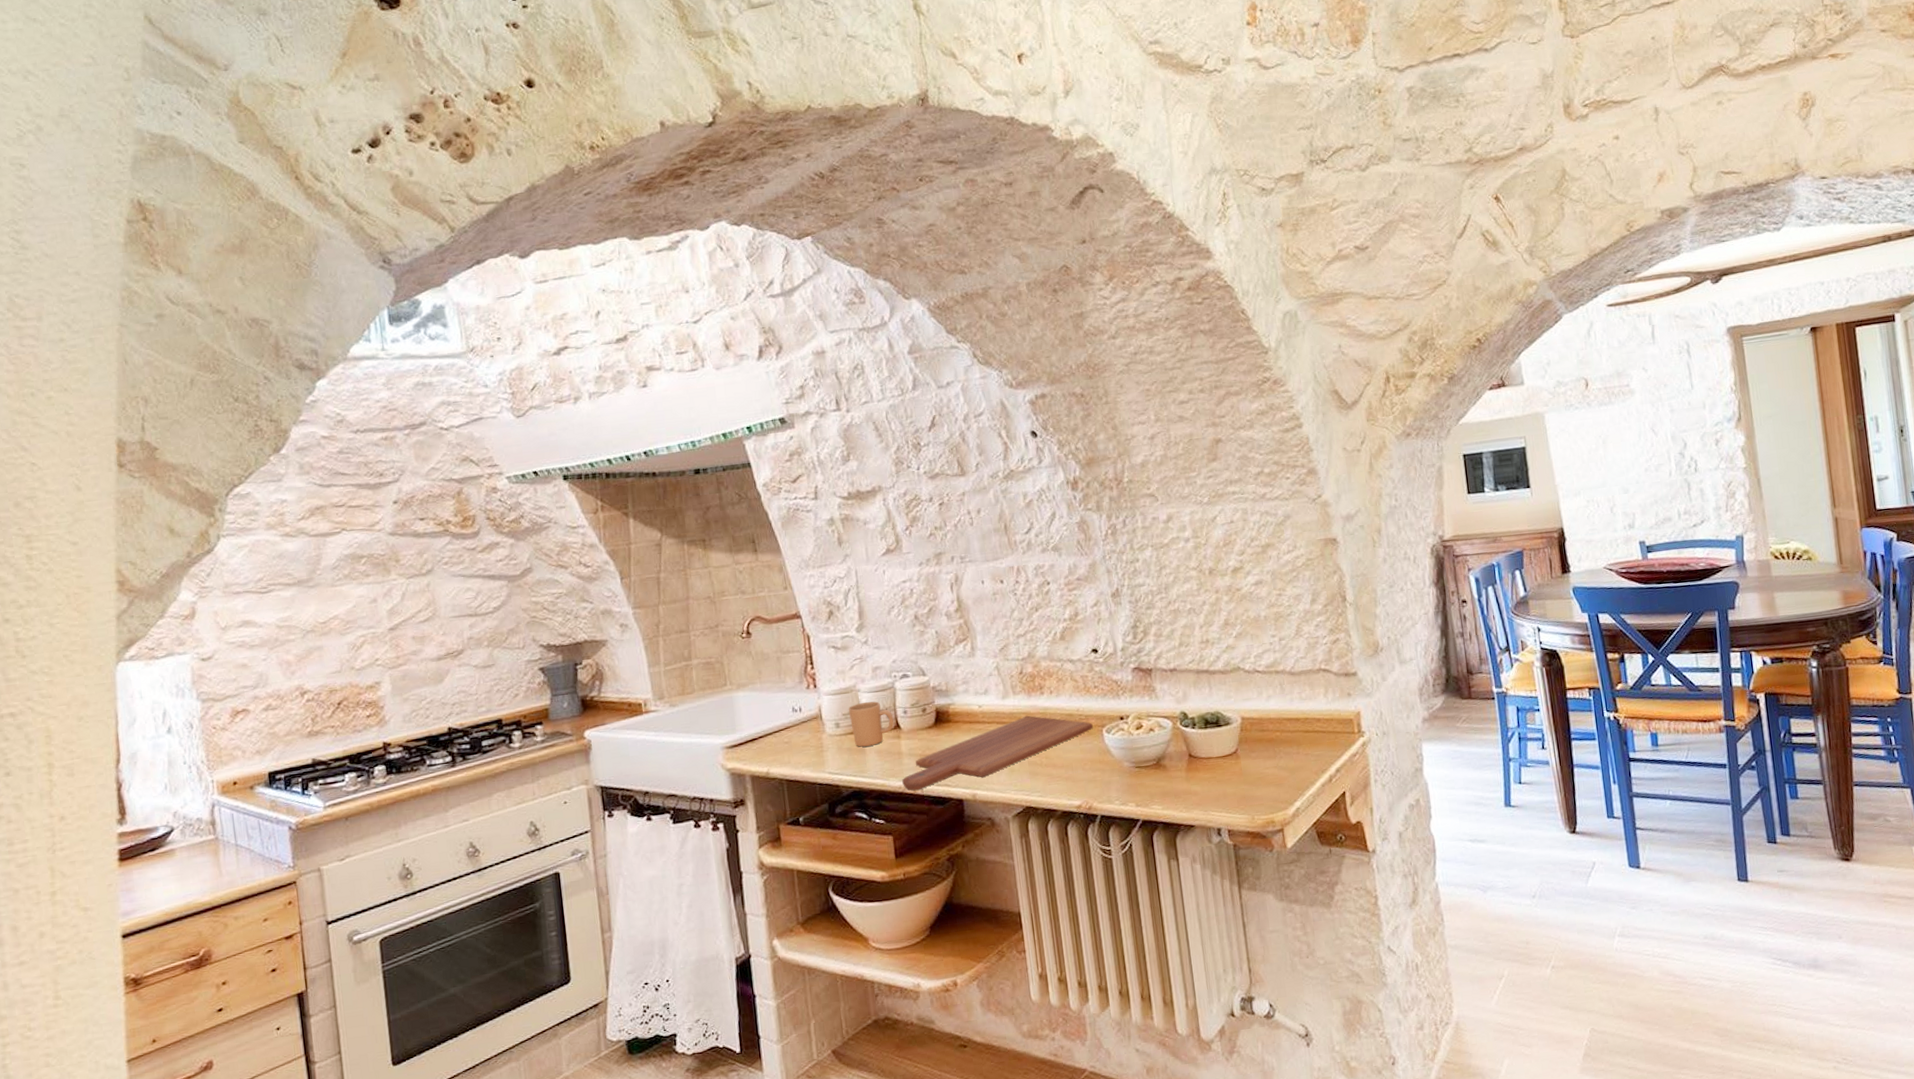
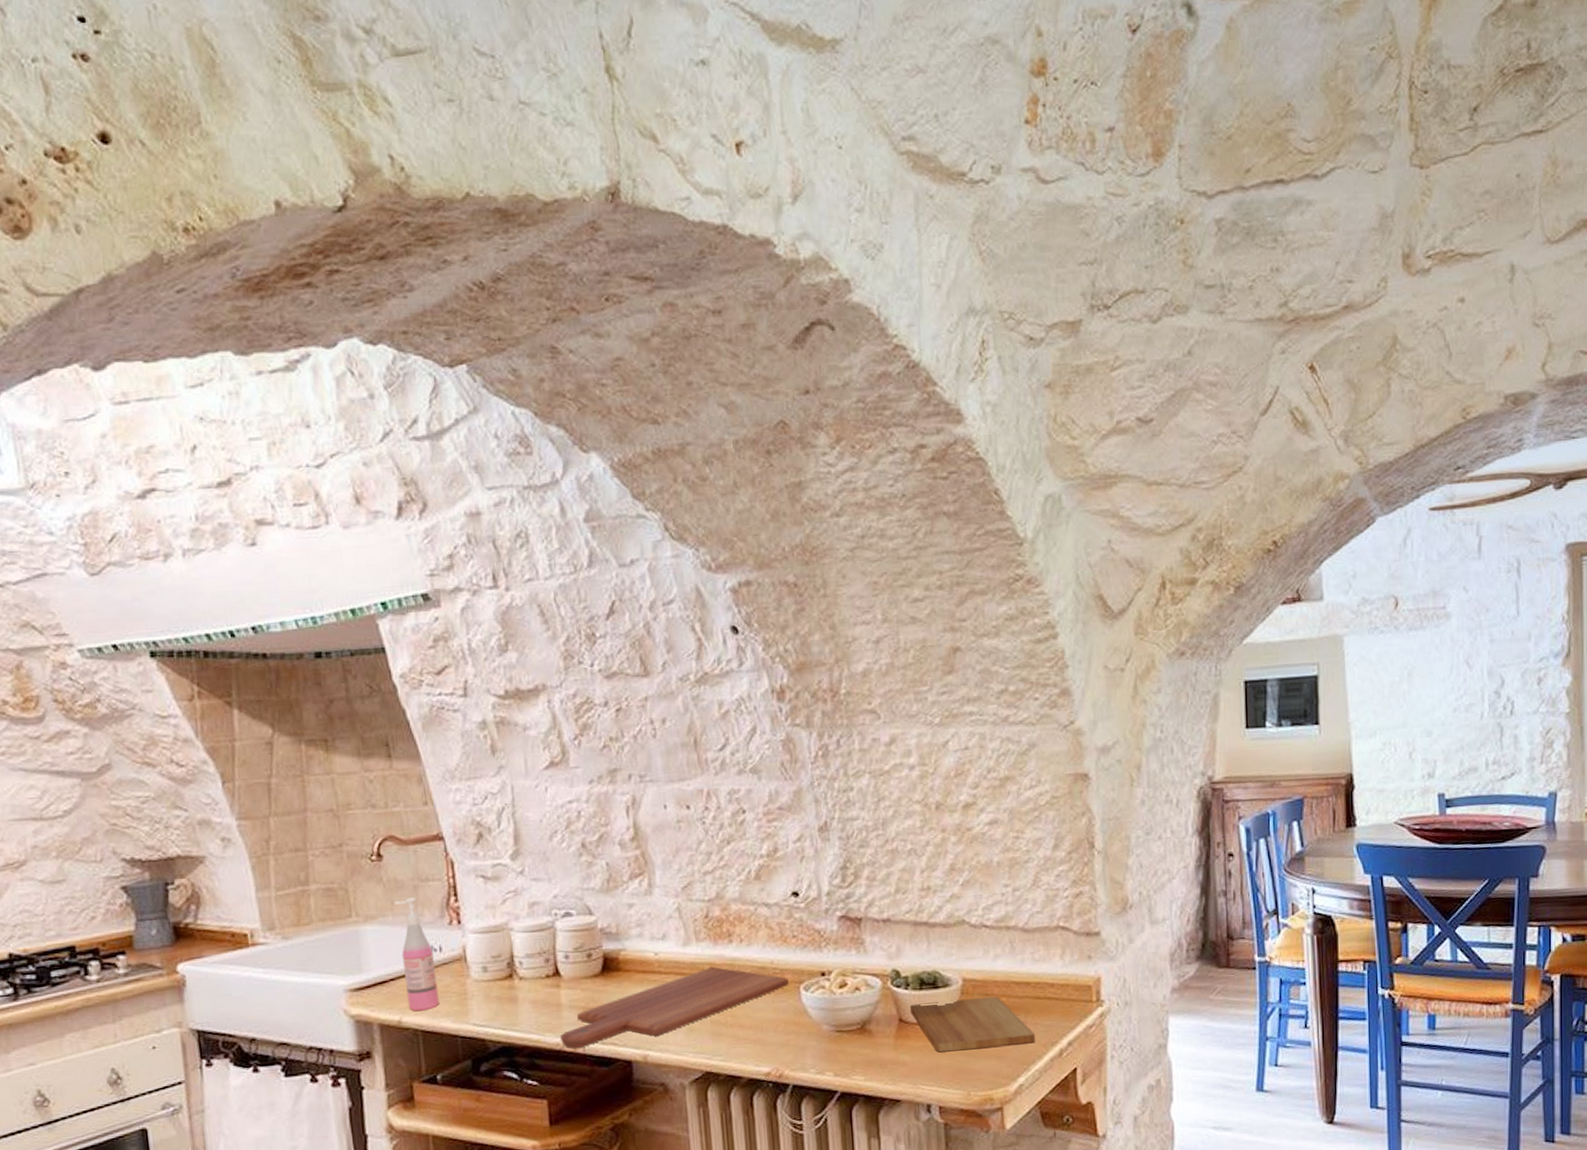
soap dispenser: none [761,667,800,764] -> present [394,897,439,1012]
mug: present [848,701,894,747] -> none [498,942,553,996]
cutting board: none [1197,731,1308,783] -> present [909,996,1036,1053]

